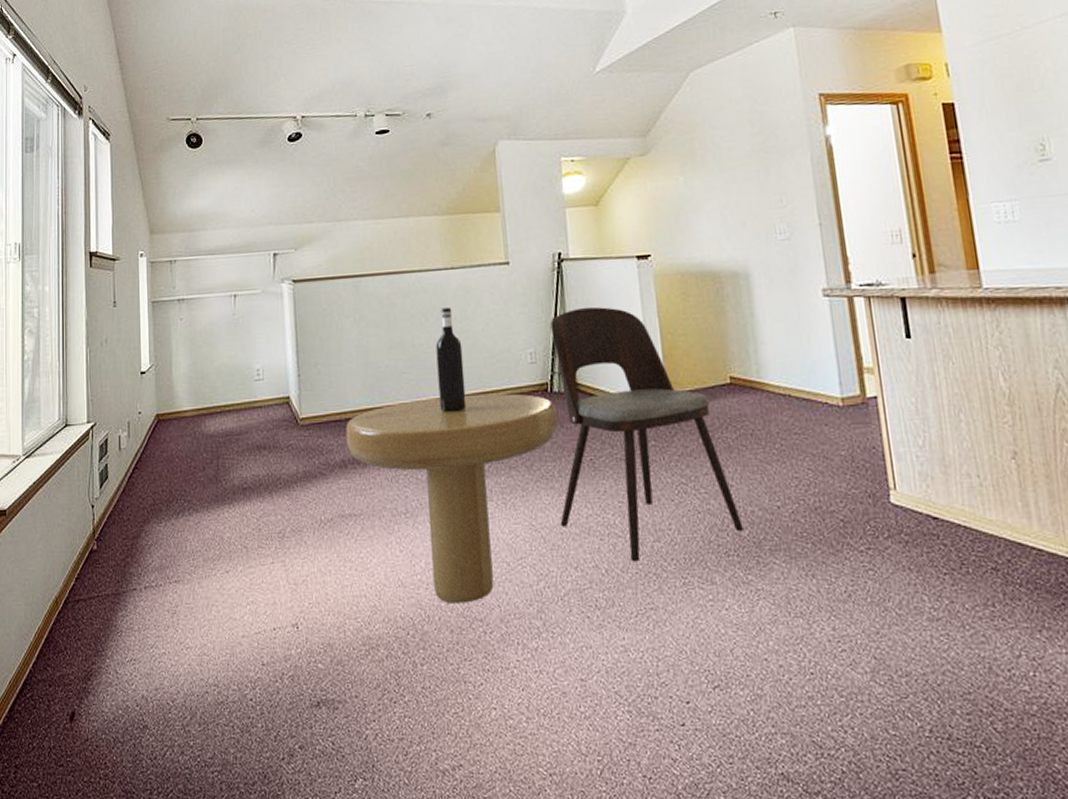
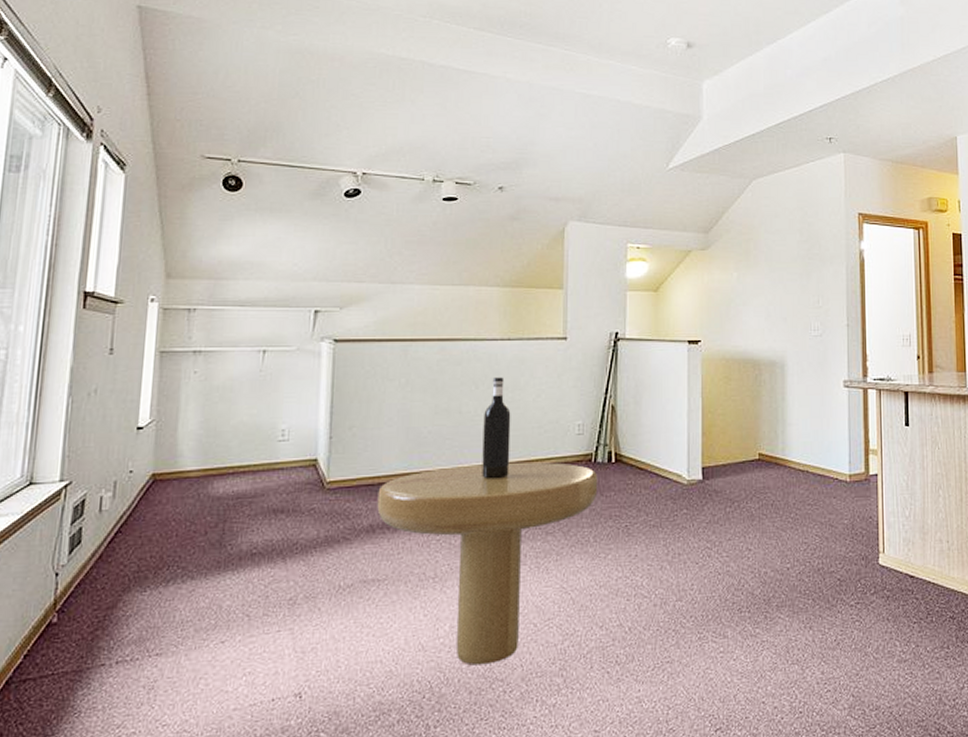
dining chair: present [550,307,743,562] -> none [590,384,756,620]

